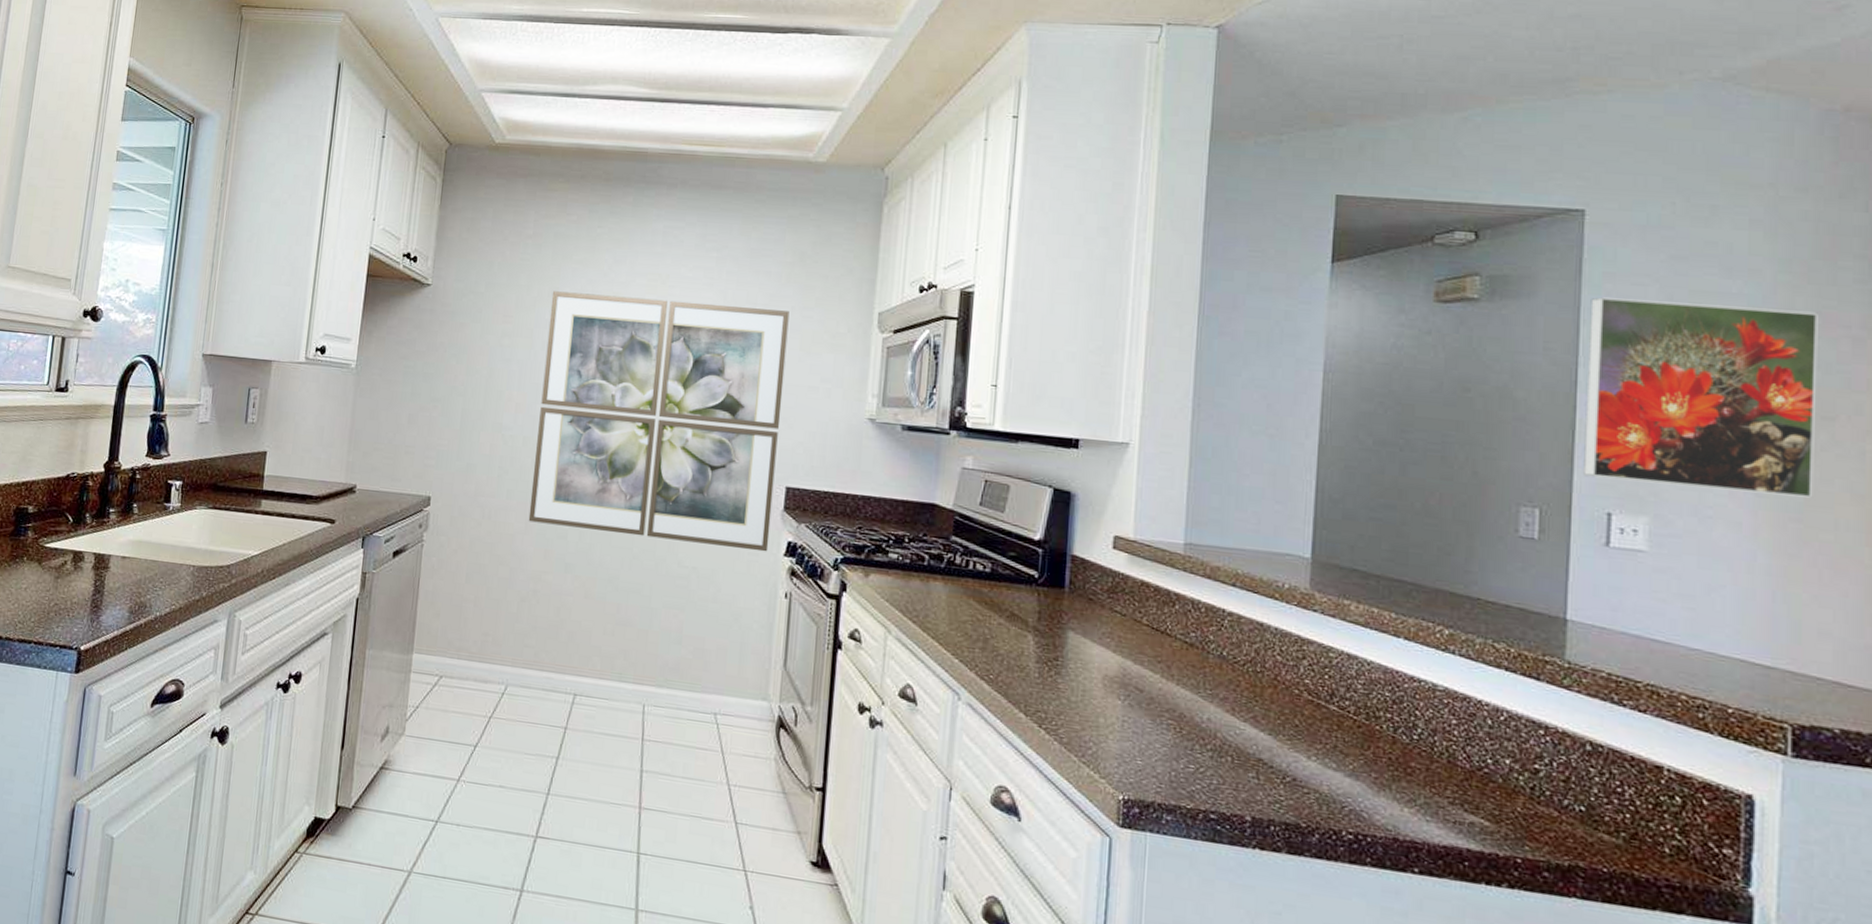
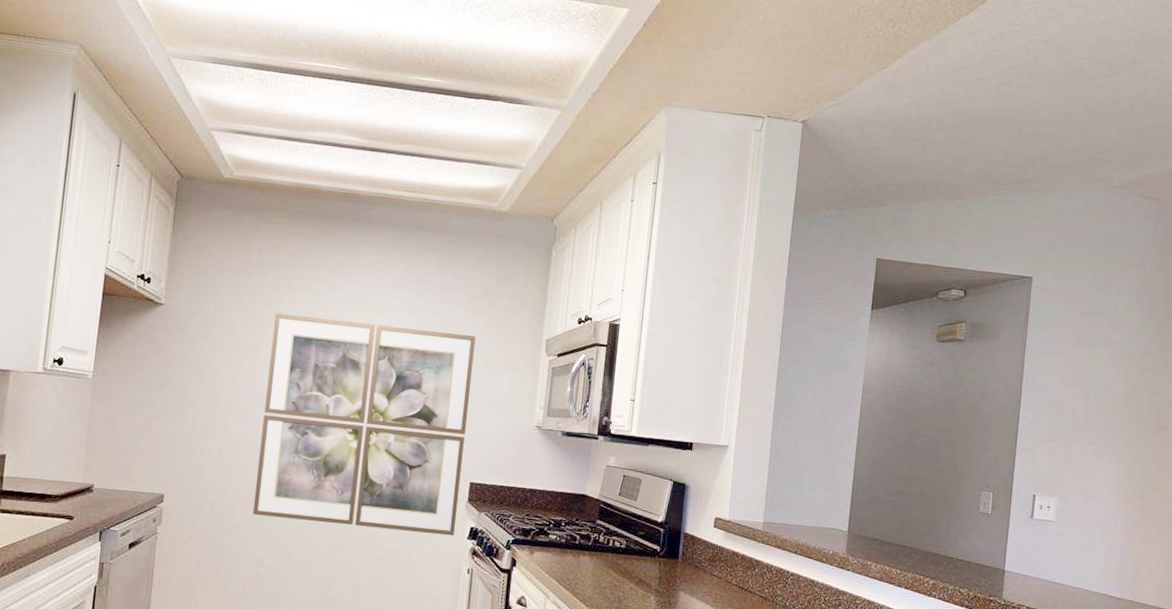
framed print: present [1583,297,1818,498] -> none [1020,341,1162,483]

